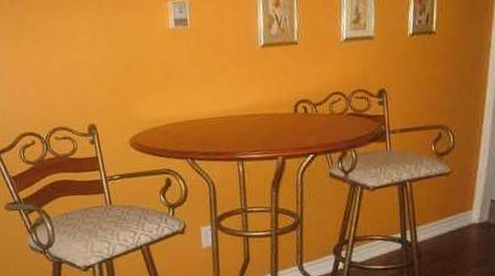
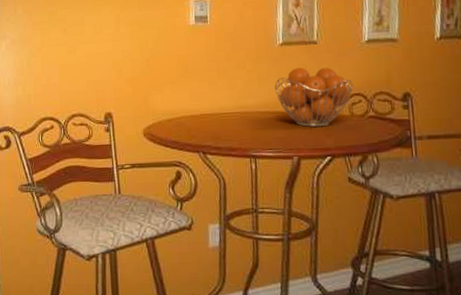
fruit basket: none [257,67,333,127] -> present [274,67,354,127]

